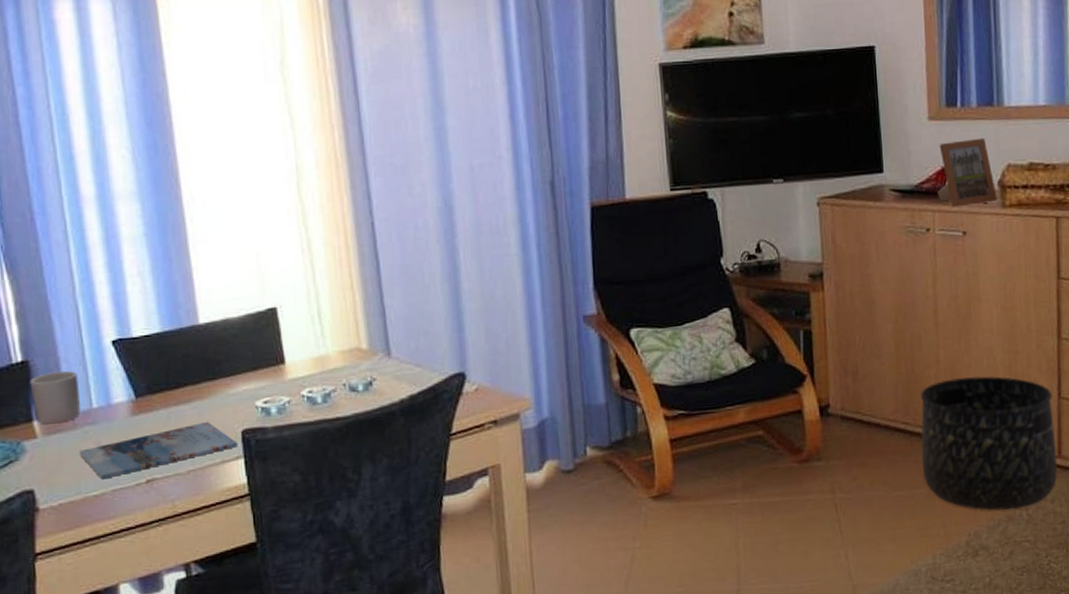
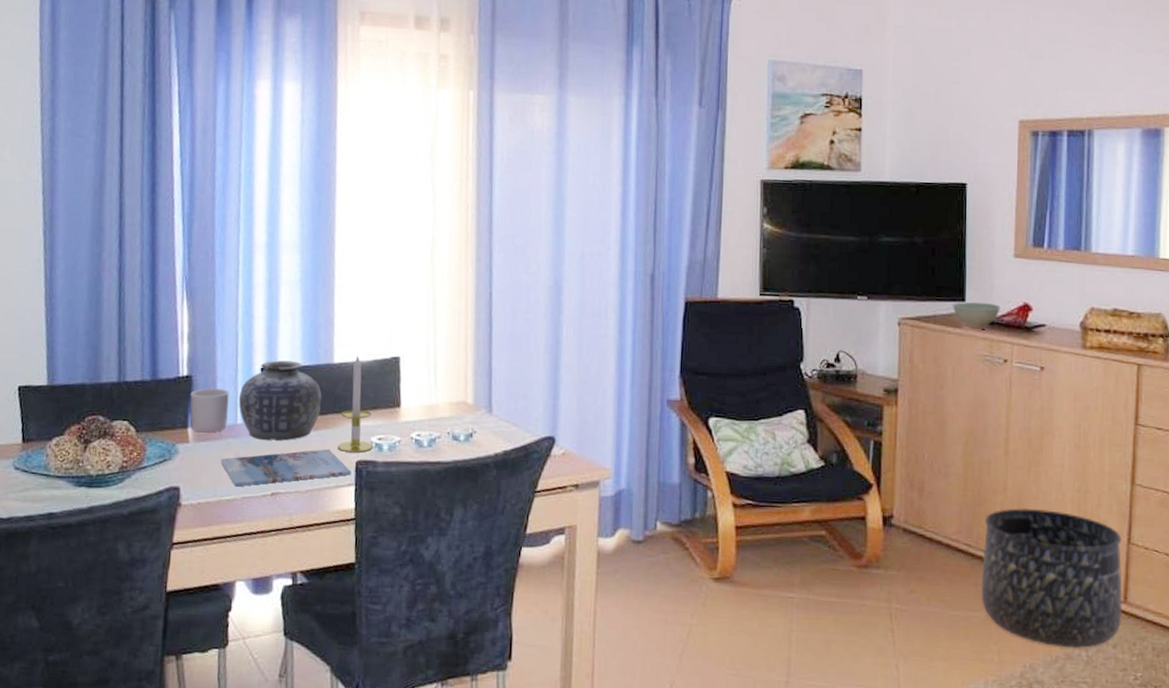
vase: none [90,328,192,423] -> present [238,360,322,441]
candle: none [216,311,259,422] -> present [337,355,373,453]
bowl: none [870,171,920,202] -> present [952,302,1002,330]
picture frame: present [937,137,997,208] -> none [1017,279,1078,343]

